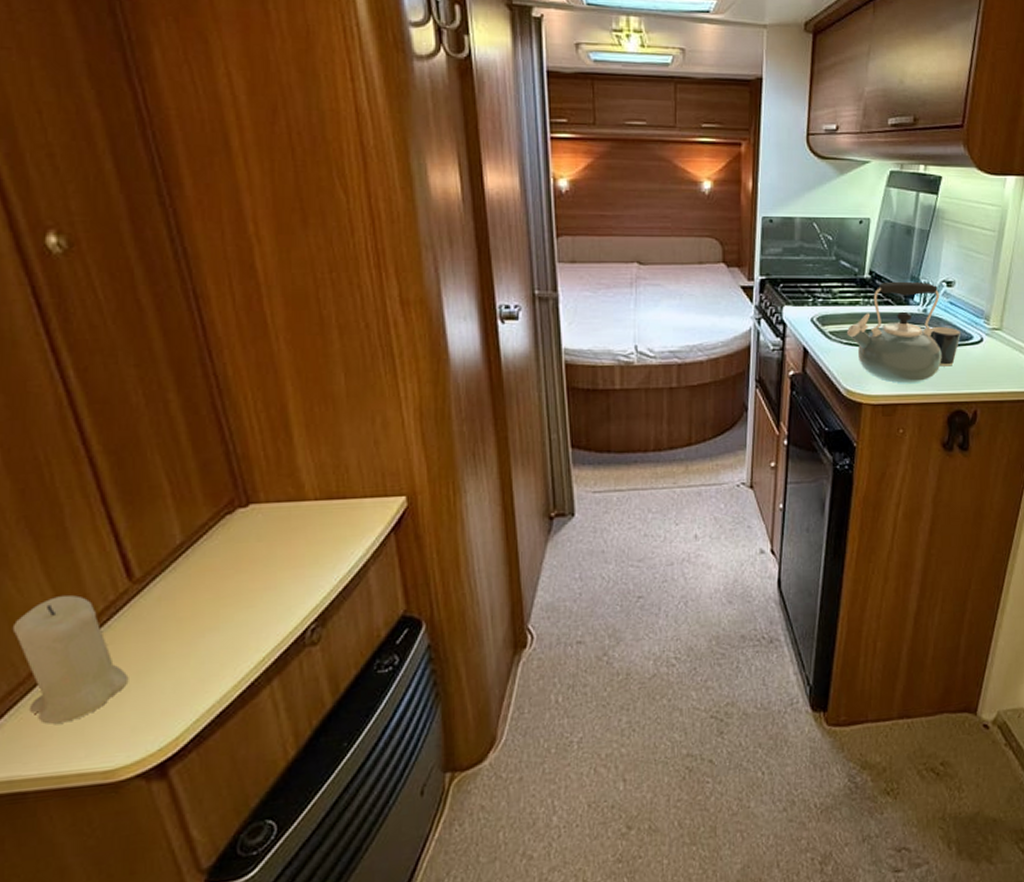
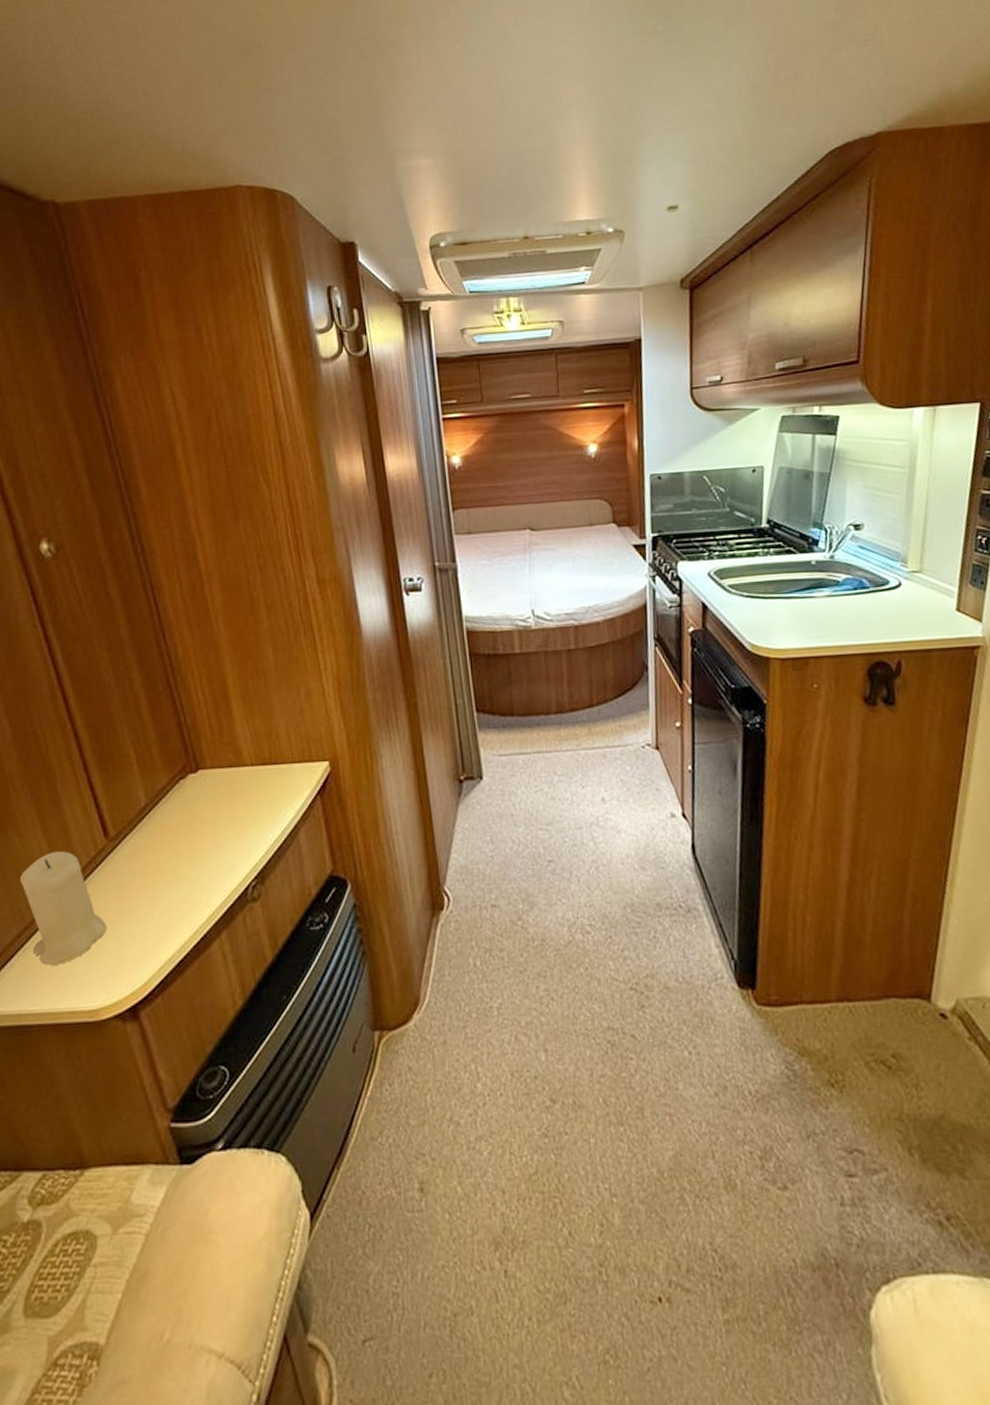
kettle: present [846,281,942,384] -> none [746,527,856,636]
mug: present [930,326,962,367] -> none [839,572,876,615]

